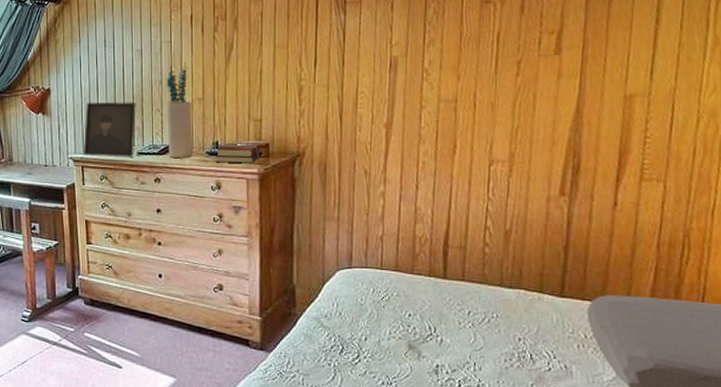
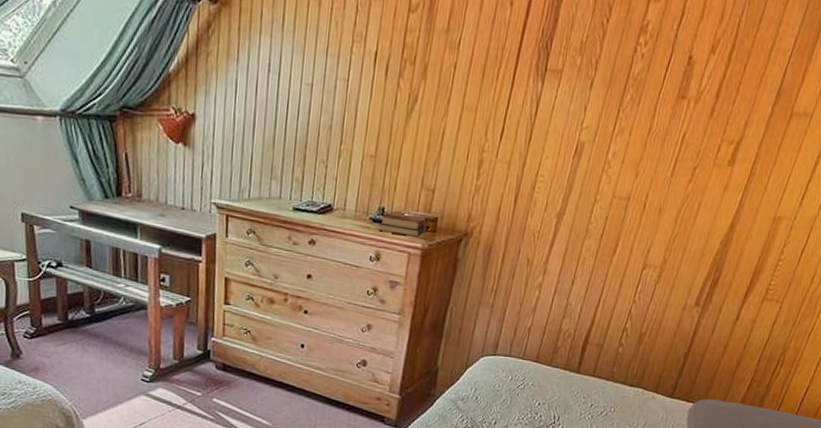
picture frame: present [83,102,136,157] -> none [229,138,298,212]
vase: present [166,61,193,159] -> none [328,108,363,222]

